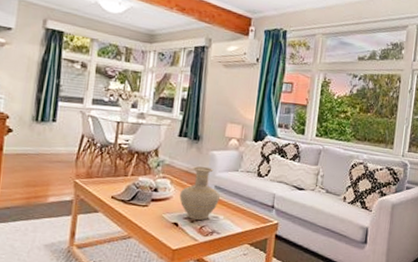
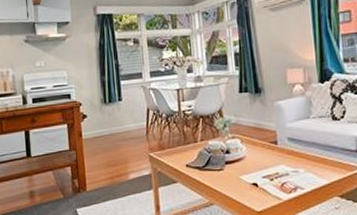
vase: present [179,166,220,220] -> none [252,119,296,177]

